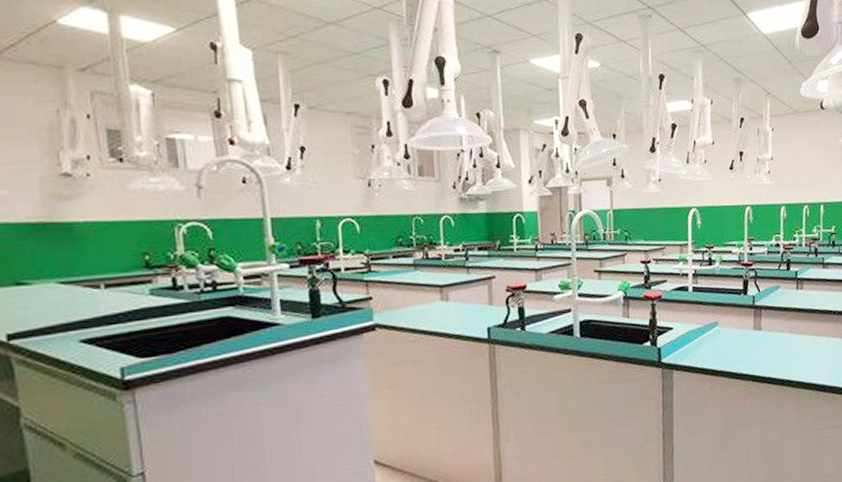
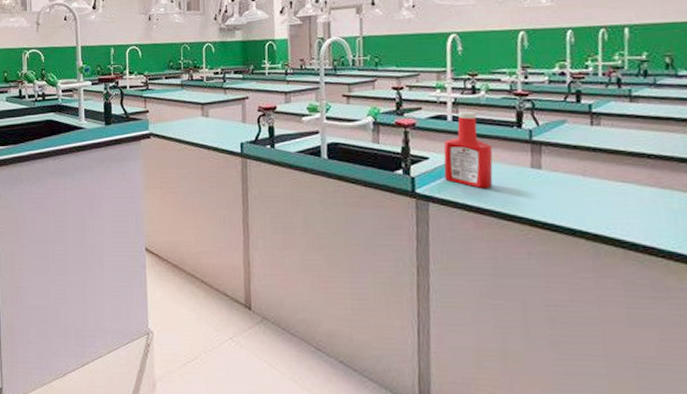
ketchup bottle: none [685,281,725,352] -> present [443,111,493,188]

